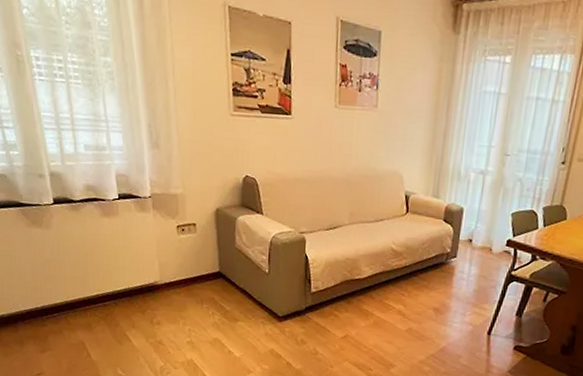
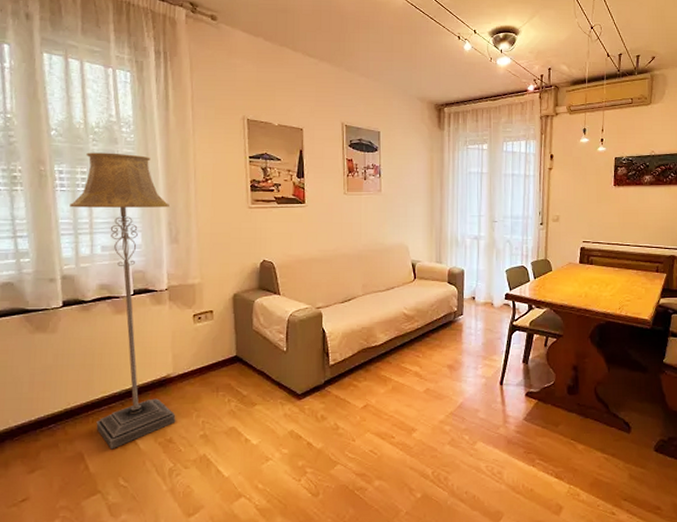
floor lamp: none [50,37,164,343] -> present [70,152,176,450]

